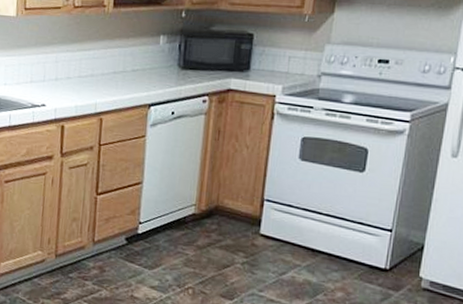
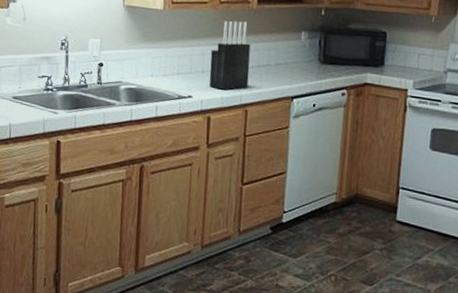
knife block: none [63,26,106,98] -> present [209,21,251,90]

